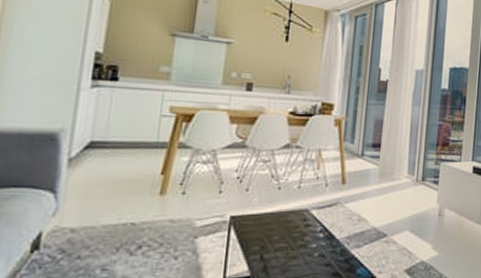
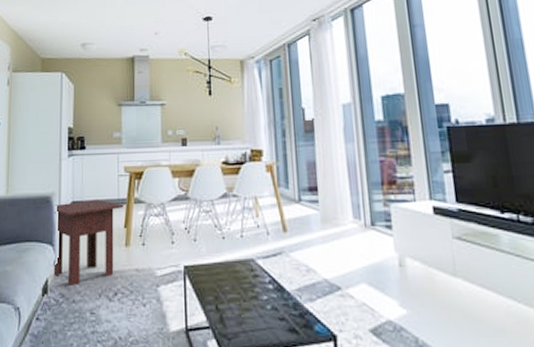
side table: none [51,141,164,239] -> present [54,200,124,285]

